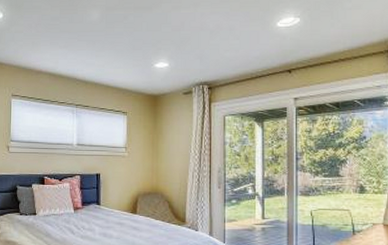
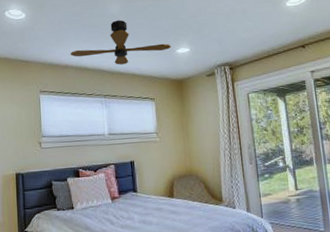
ceiling fan: none [45,28,149,75] -> present [70,20,171,65]

